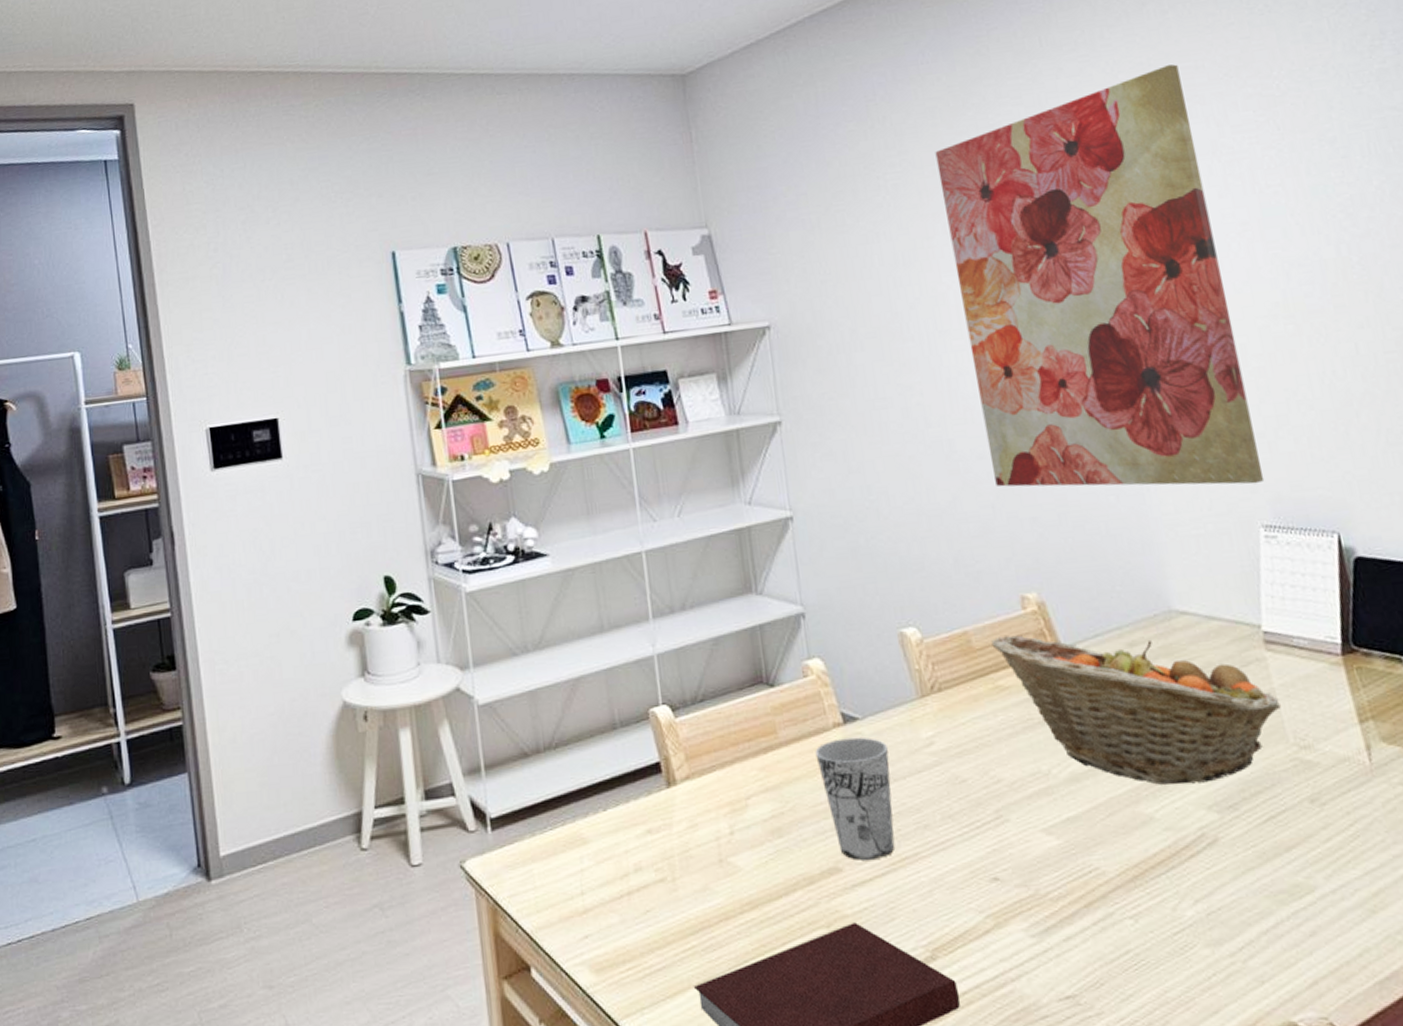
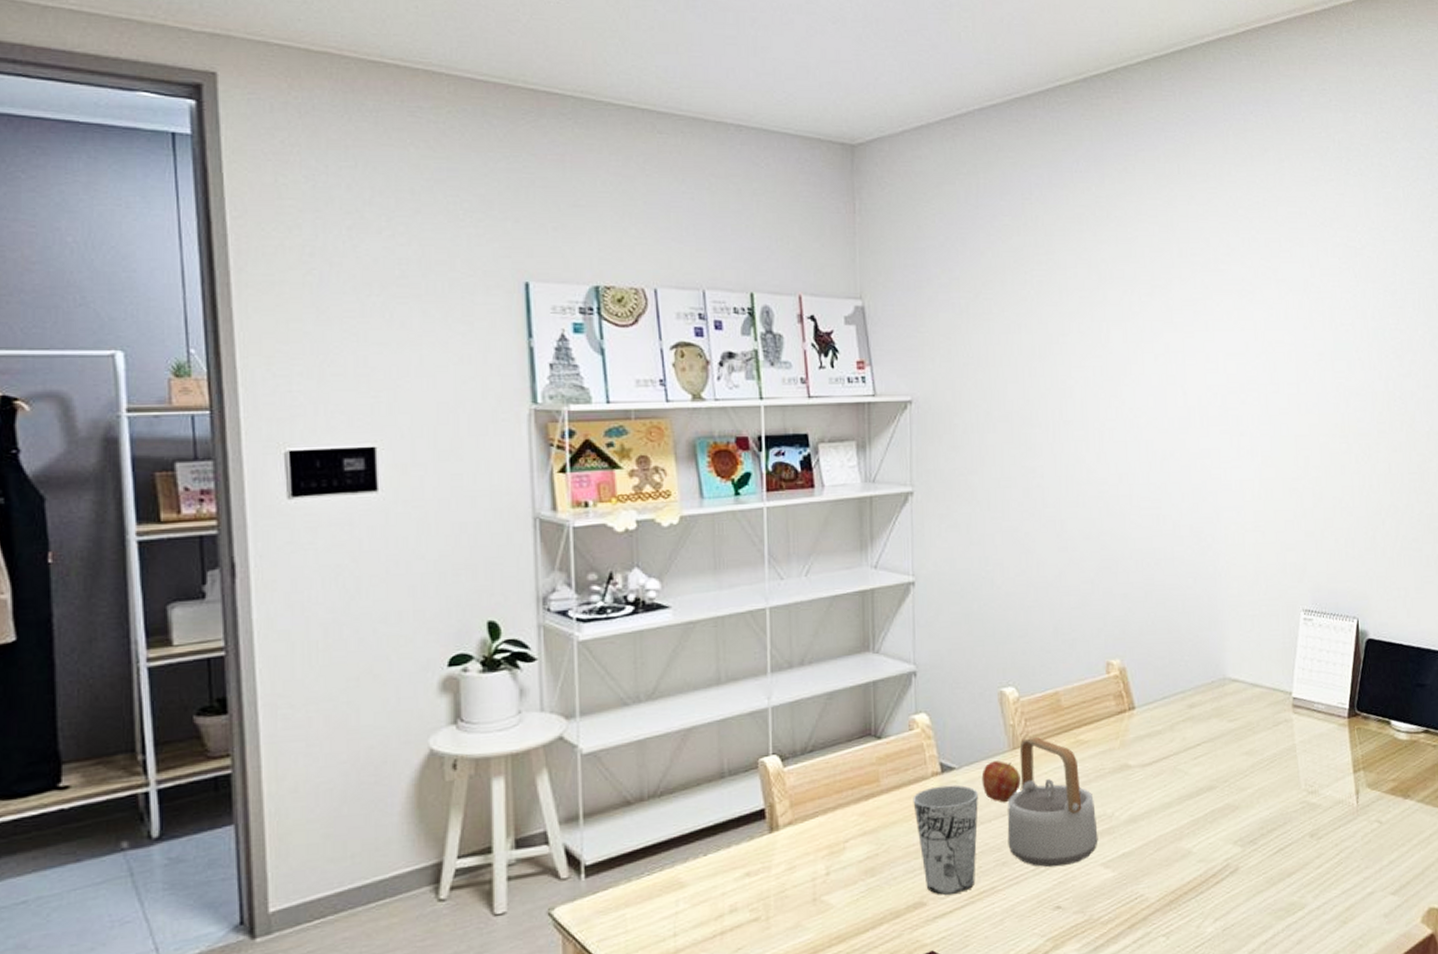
apple: none [889,710,936,758] -> present [981,761,1021,803]
teapot: none [922,683,1036,833] -> present [1007,737,1098,868]
wall art: present [935,64,1265,487] -> none [1078,208,1309,575]
fruit basket: present [991,635,1282,785] -> none [1077,696,1299,824]

